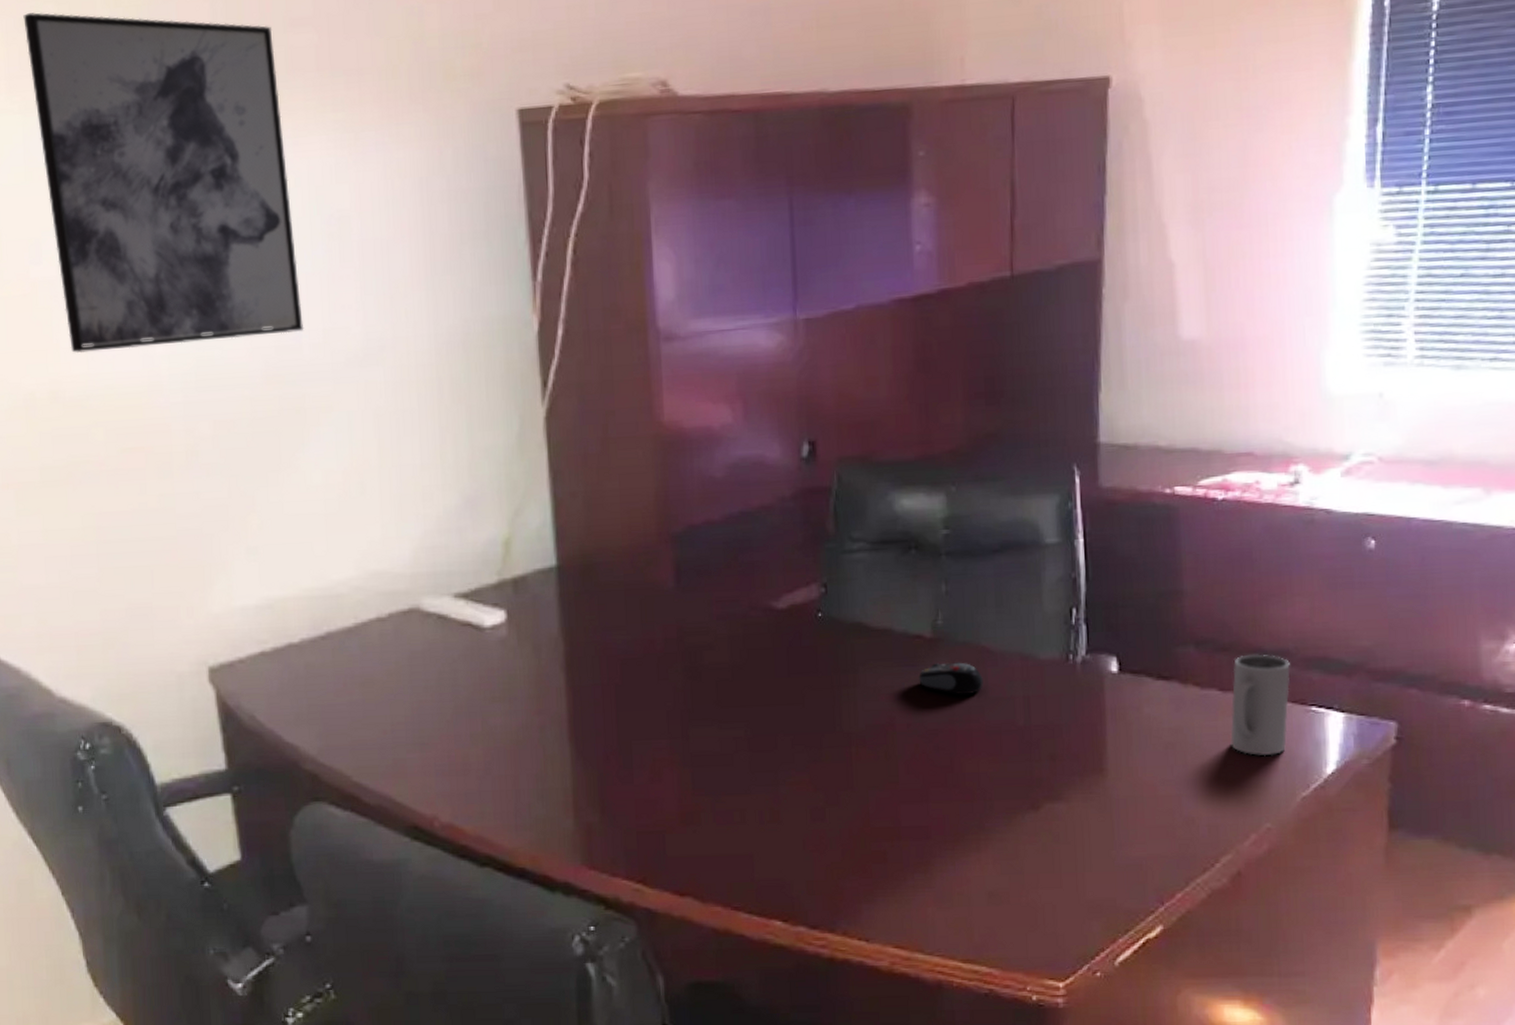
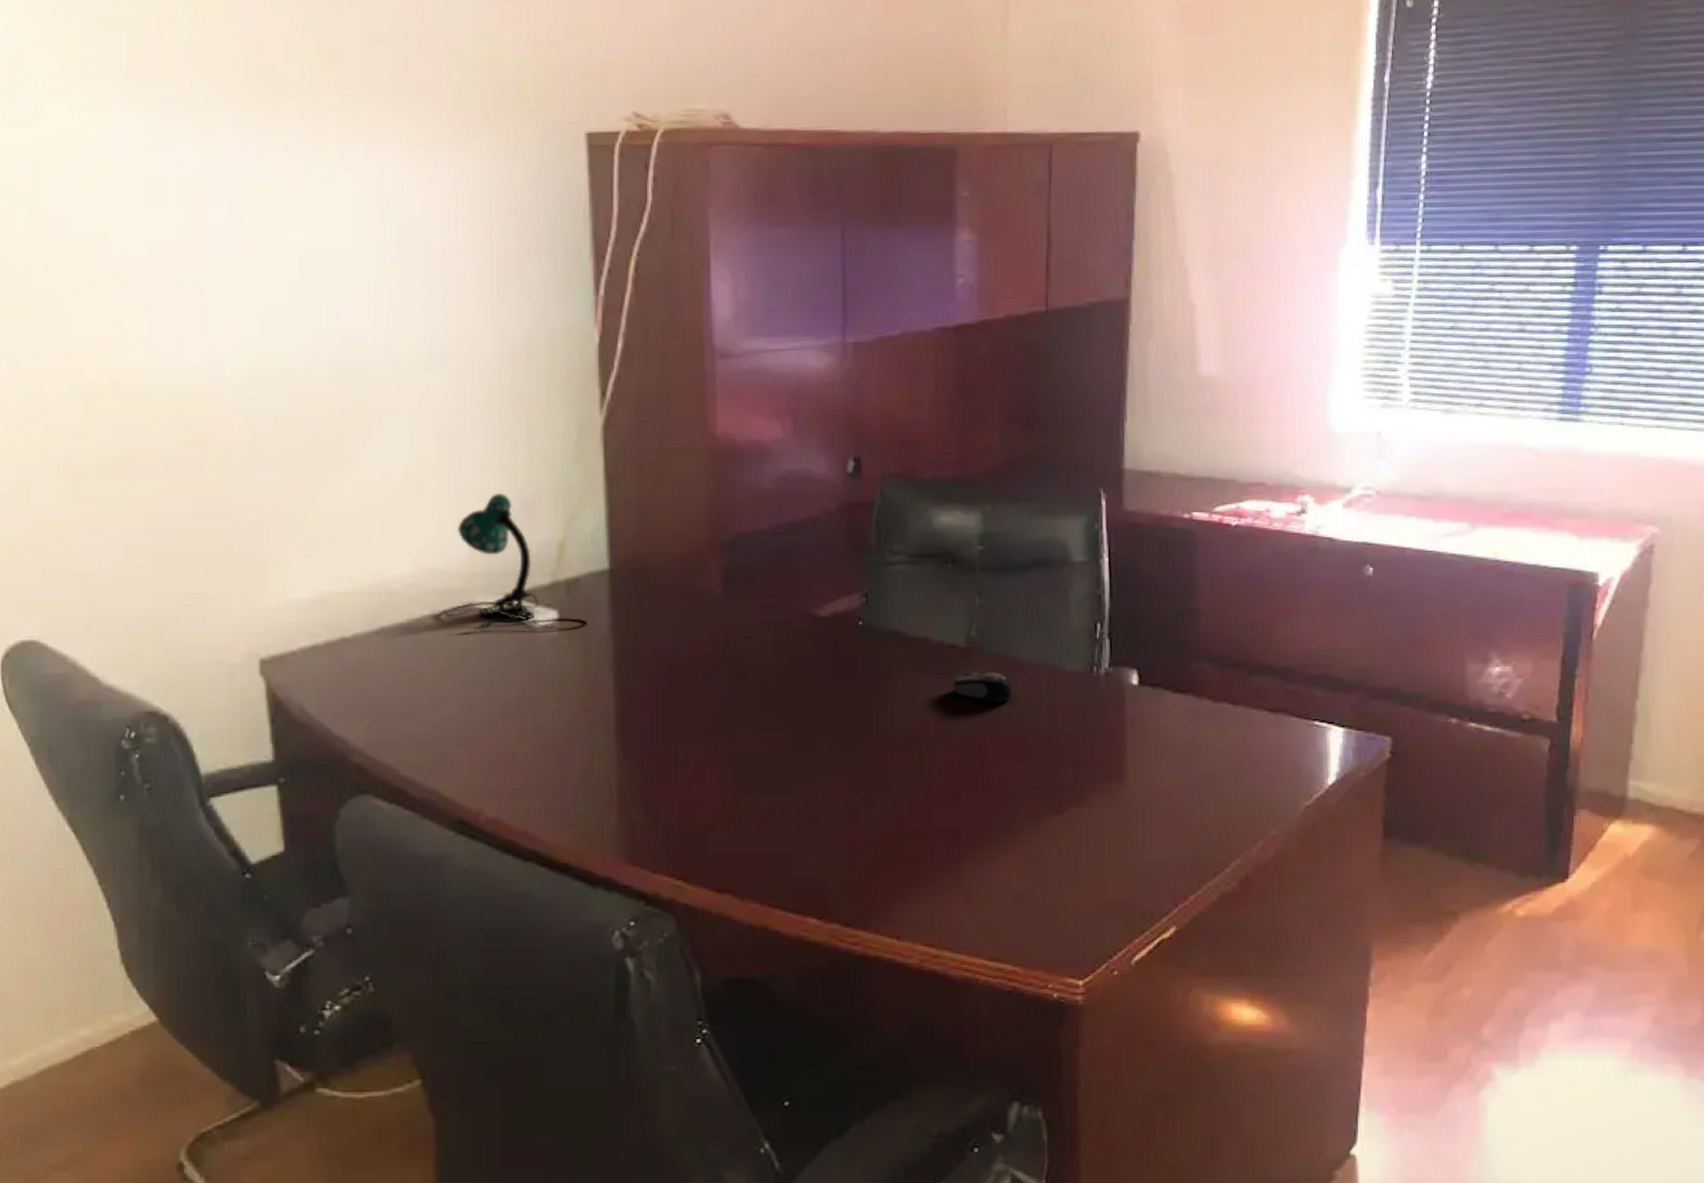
wall art: present [23,12,304,353] -> none [103,15,370,346]
desk lamp: none [391,491,538,633] -> present [445,493,589,631]
mug: present [1230,654,1290,756] -> none [1240,671,1296,767]

